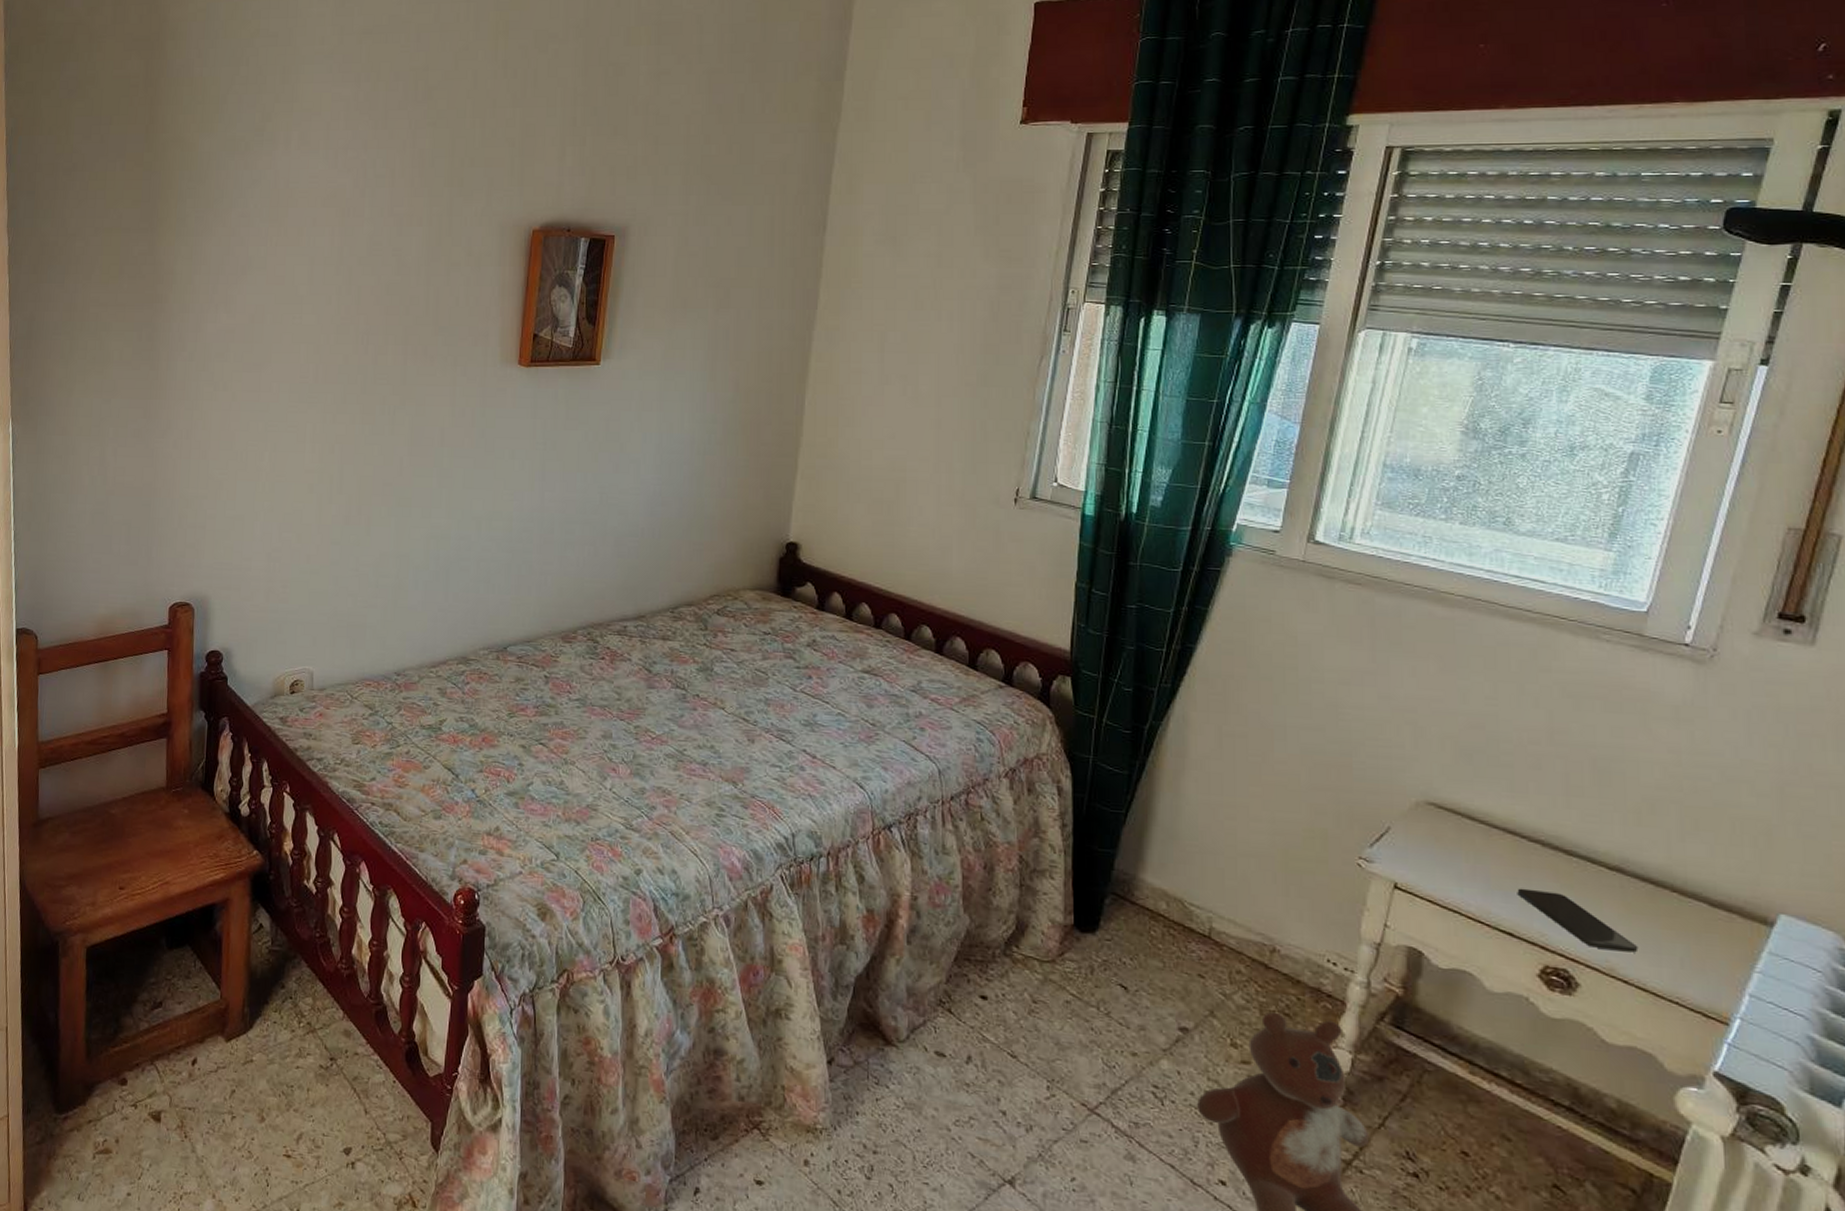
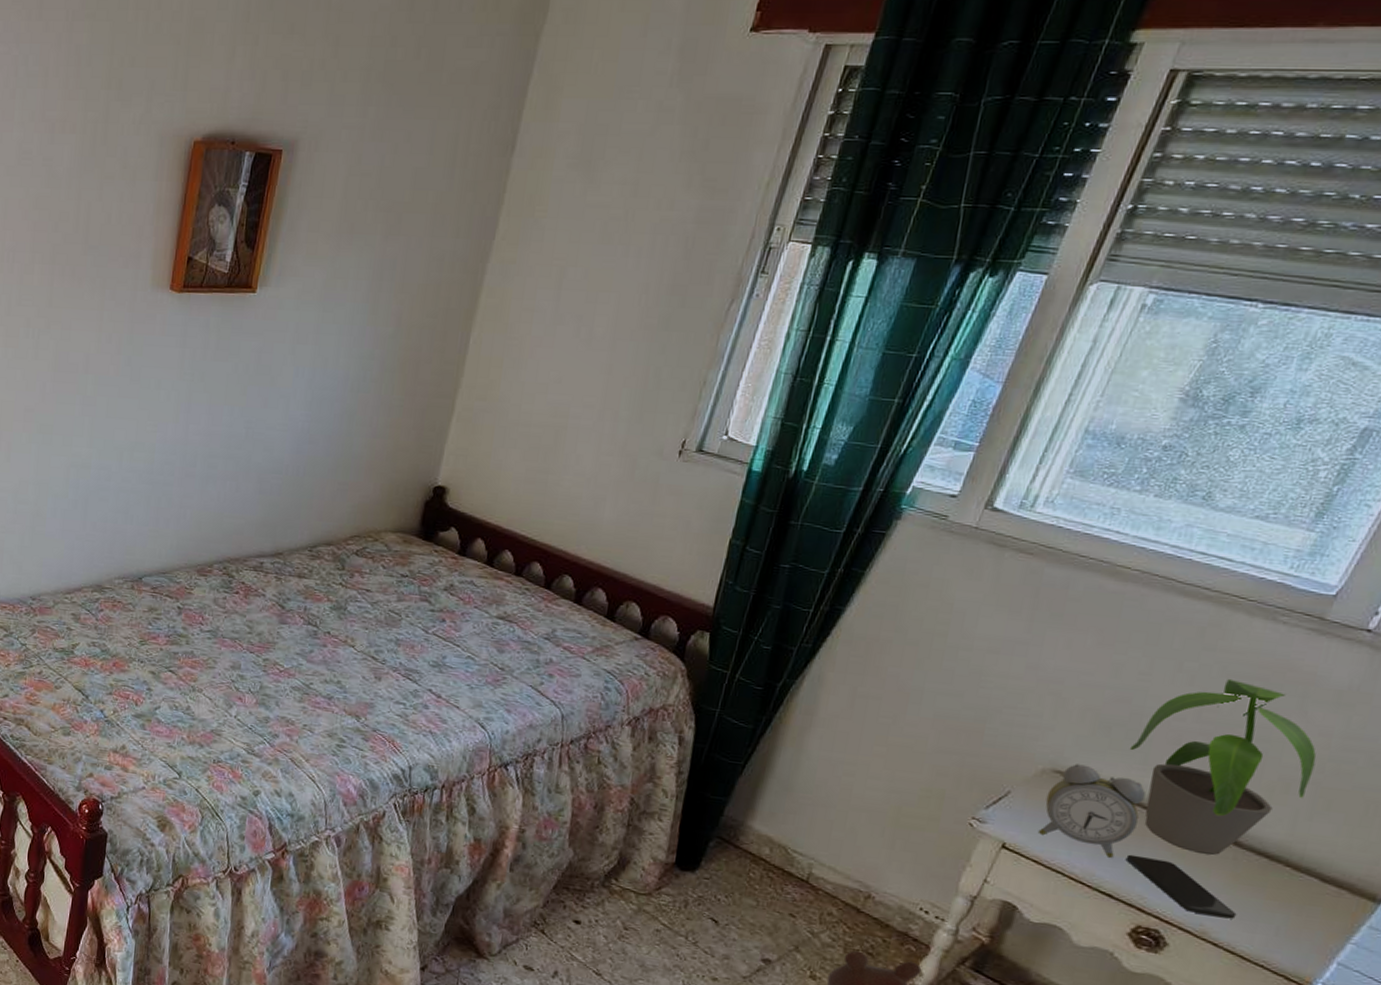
alarm clock: none [1426,794,1520,893] -> present [1039,764,1145,858]
potted plant: none [1494,699,1673,884] -> present [1129,678,1316,855]

